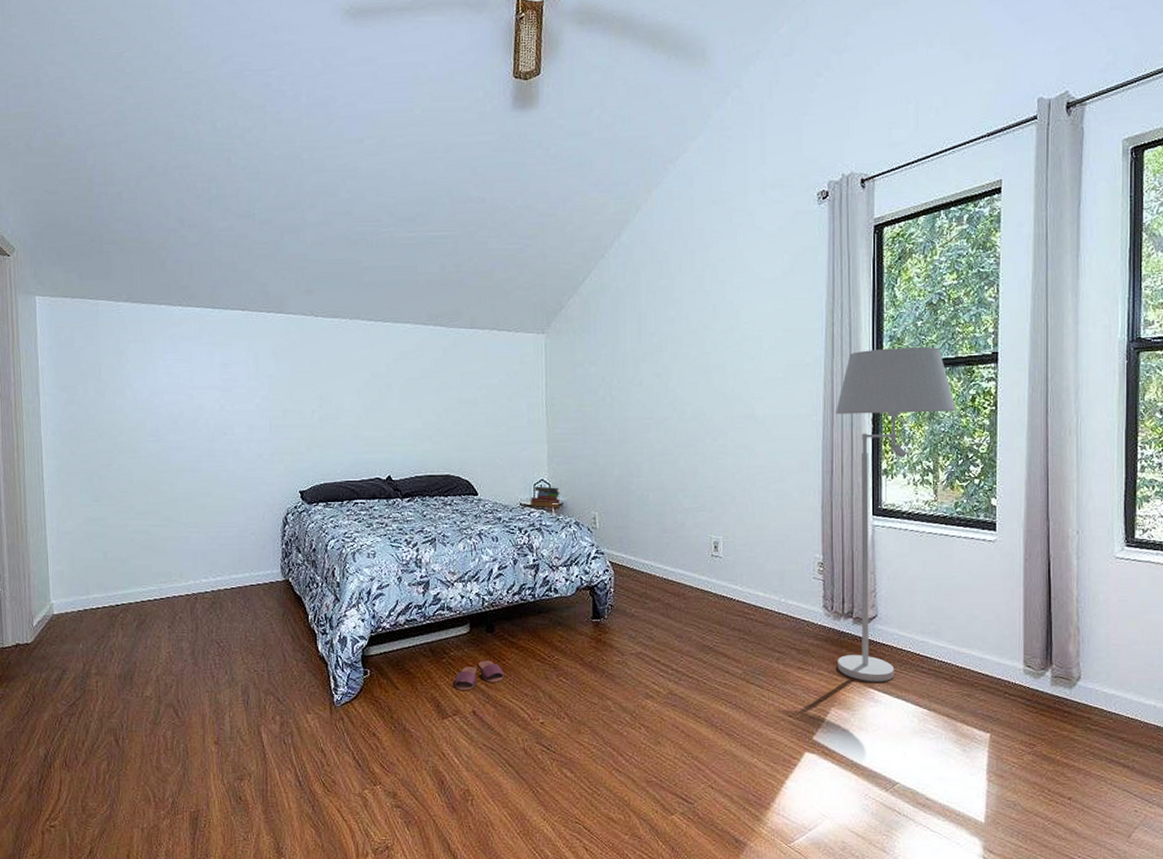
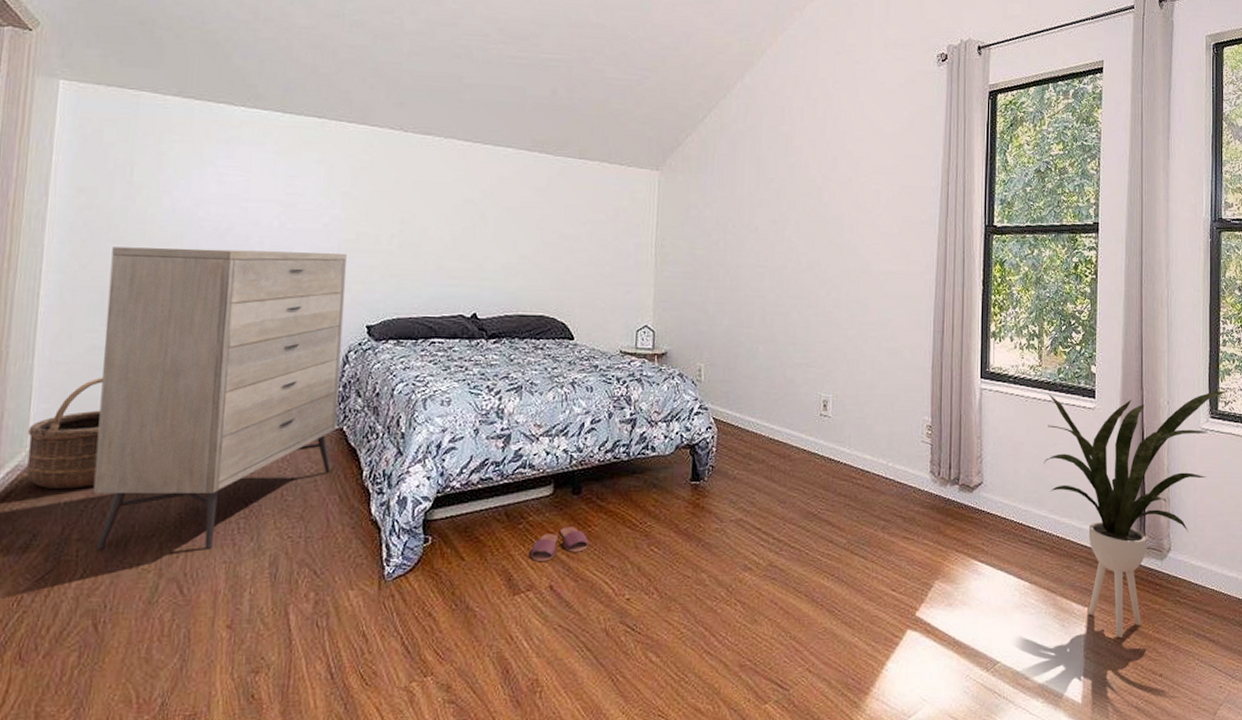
basket: none [49,543,103,633] -> present [26,377,104,488]
dresser: none [93,429,283,681] -> present [92,247,347,550]
books: present [530,486,560,508] -> none [631,332,664,358]
floor lamp: present [836,346,956,682] -> none [943,211,1060,553]
house plant: none [941,519,1145,763] -> present [1044,391,1227,639]

